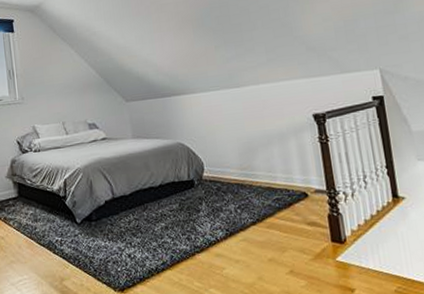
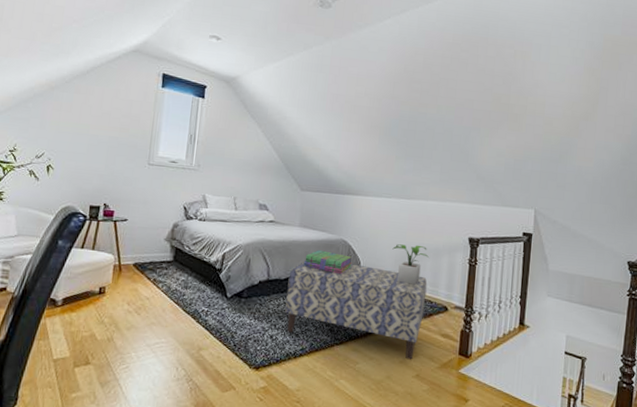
bench: none [133,165,283,256] -> present [285,262,427,360]
stack of books: none [144,158,195,180] -> present [303,250,352,275]
potted plant: none [233,132,274,177] -> present [392,244,429,286]

